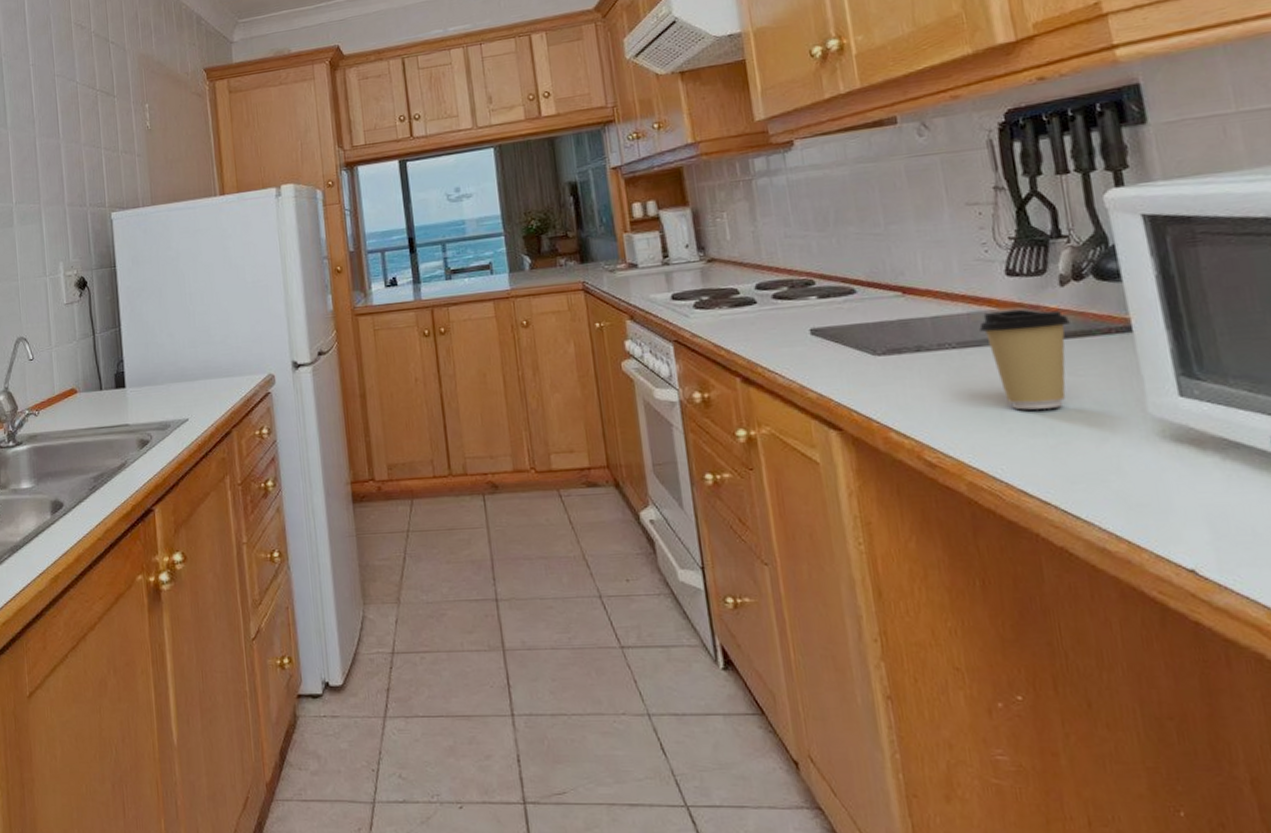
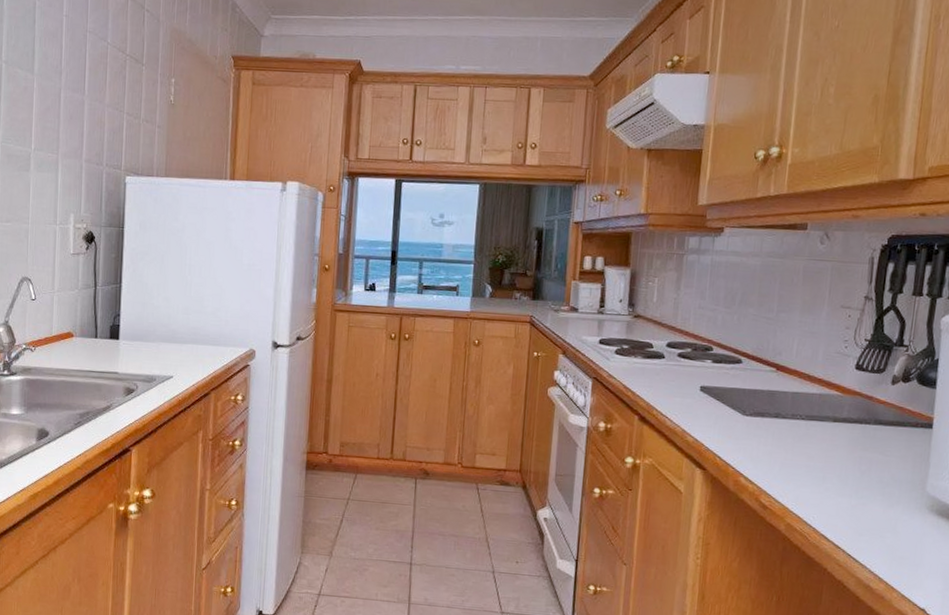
coffee cup: present [979,309,1070,410] -> none [825,395,891,477]

